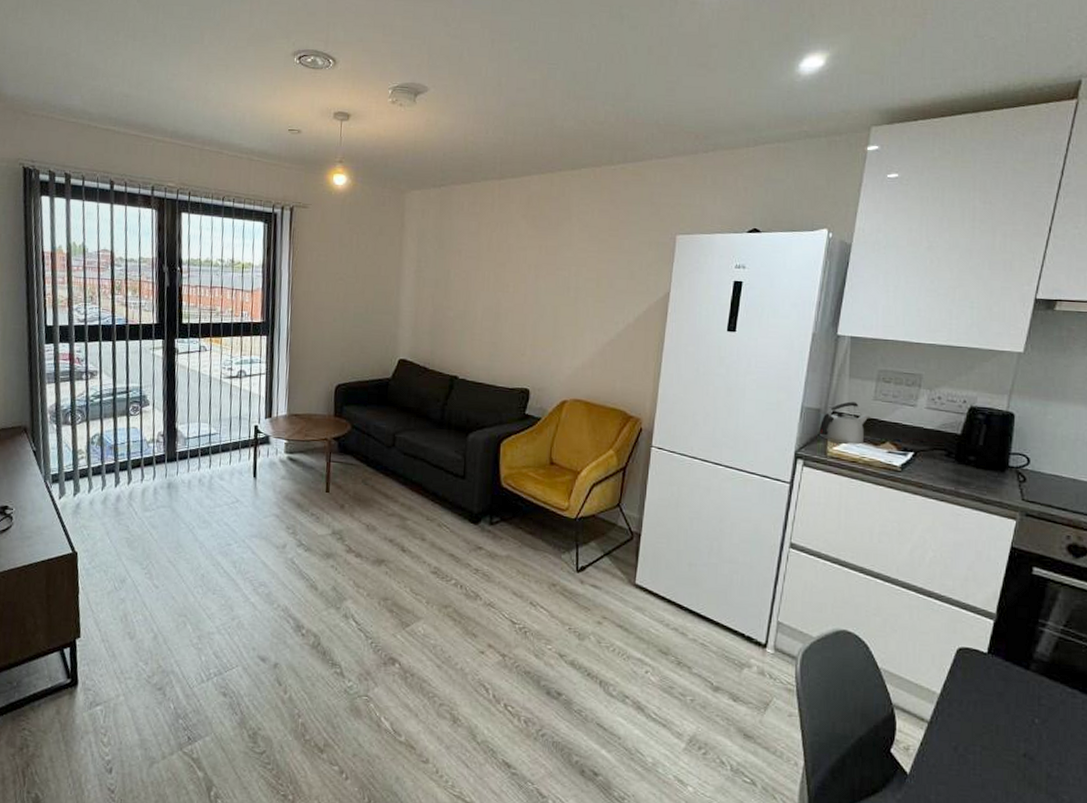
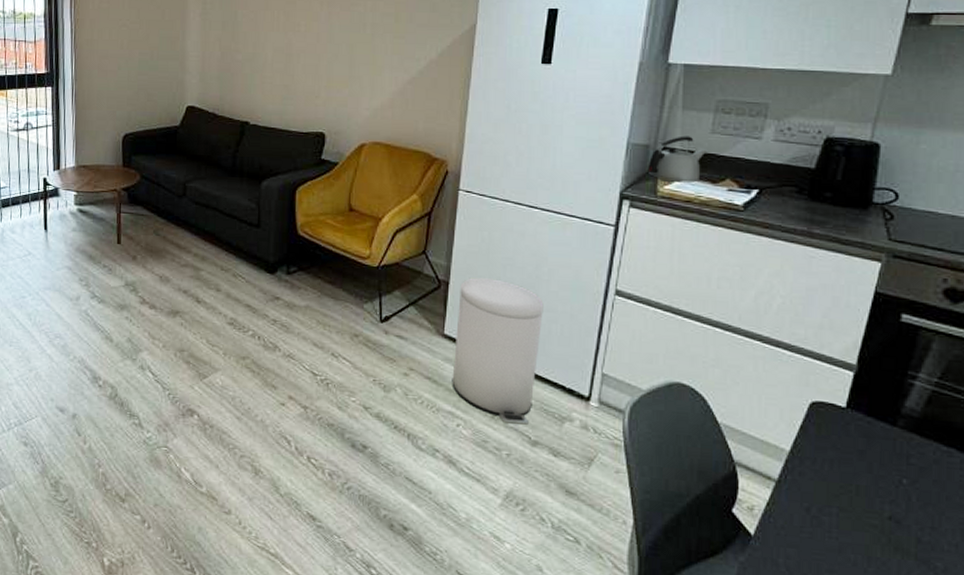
pedal bin: none [641,530,726,671] -> present [452,277,544,425]

